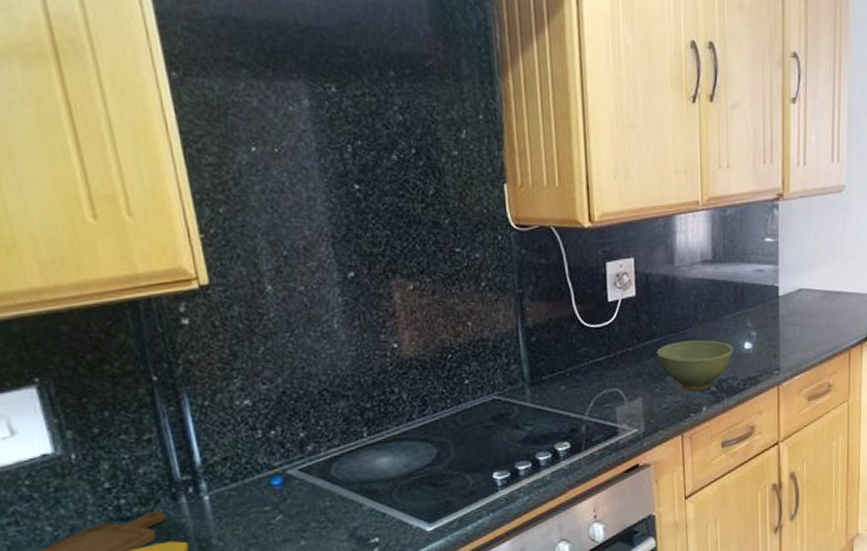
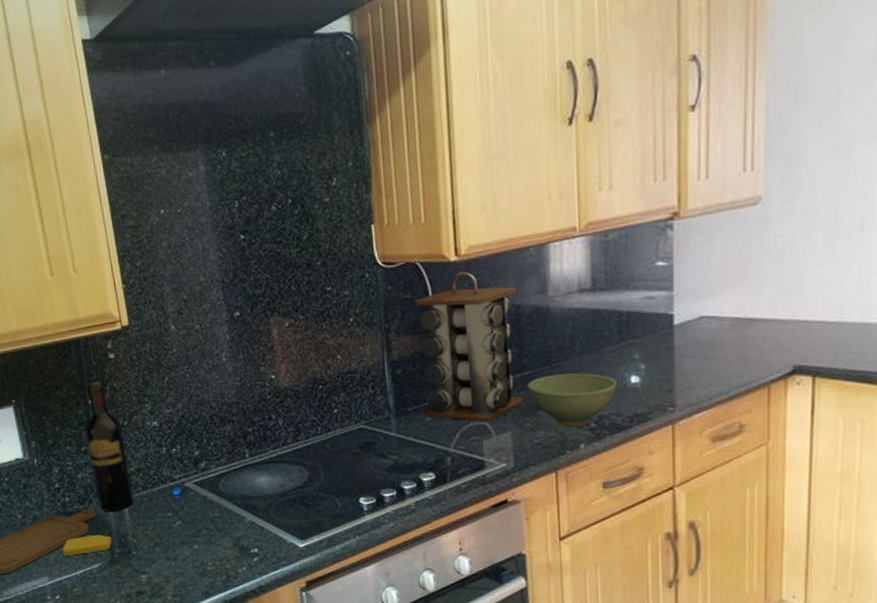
wine bottle: none [149,352,219,512] -> present [86,381,134,512]
spice rack: none [548,238,653,390] -> present [414,271,524,423]

